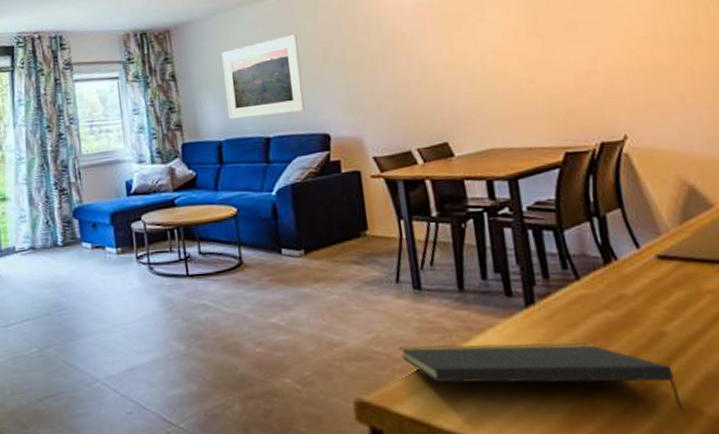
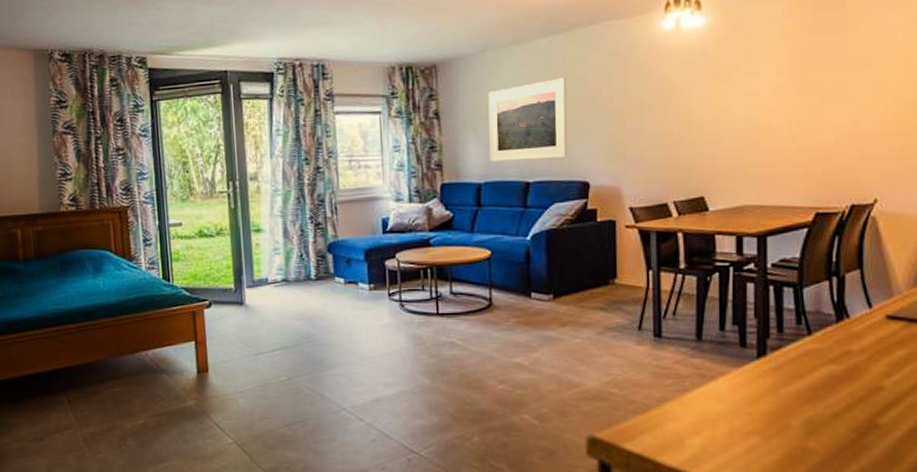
notepad: present [399,343,684,410] -> none [635,389,888,456]

